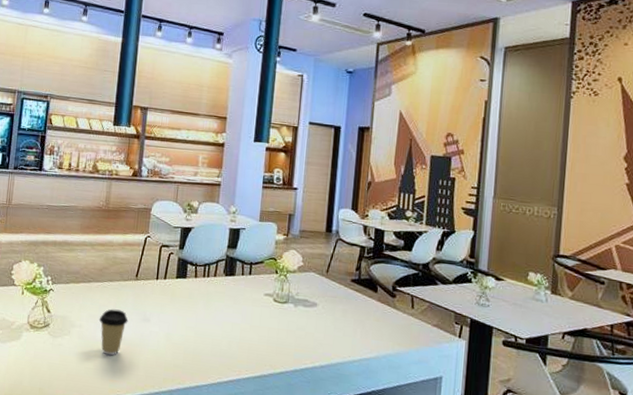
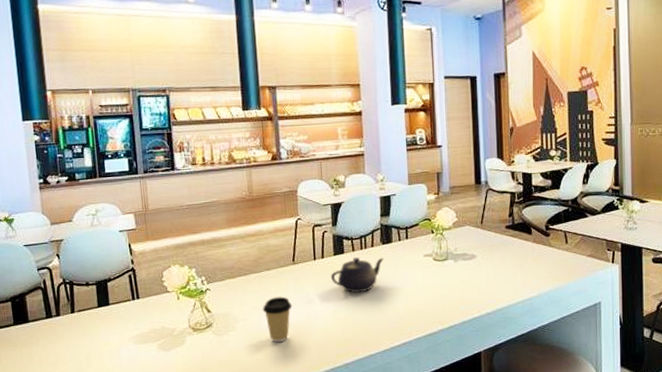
teapot: none [170,284,225,321] -> present [331,257,385,293]

